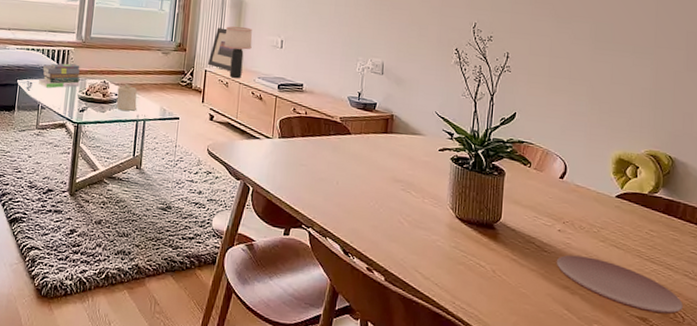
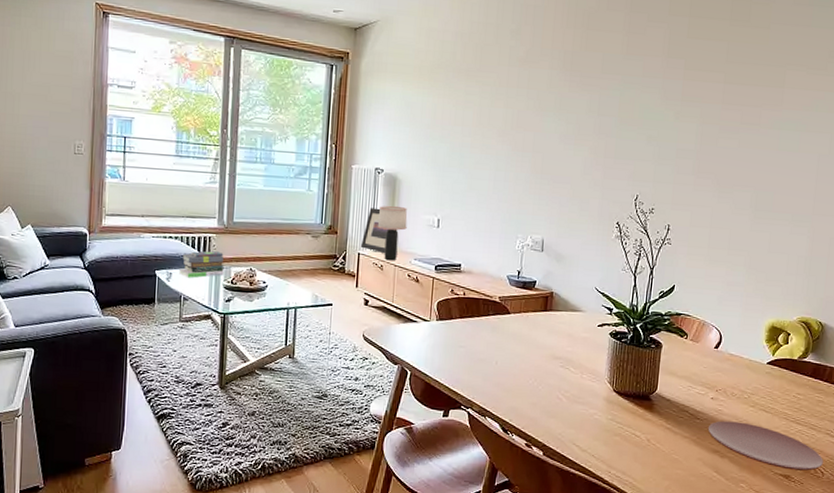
candle: present [116,84,137,111] -> none [264,271,287,299]

